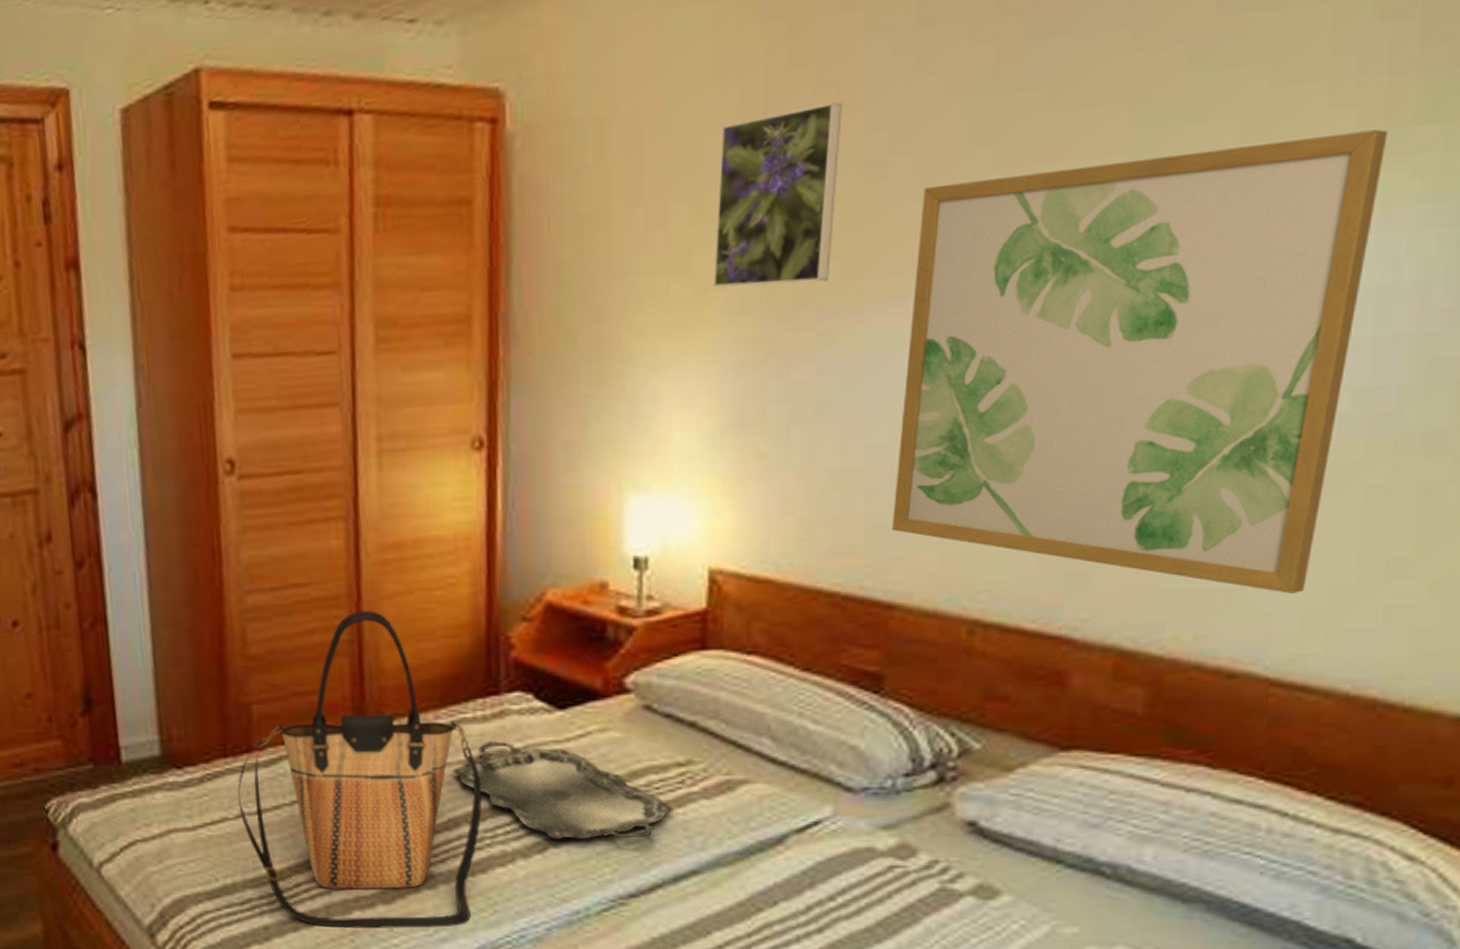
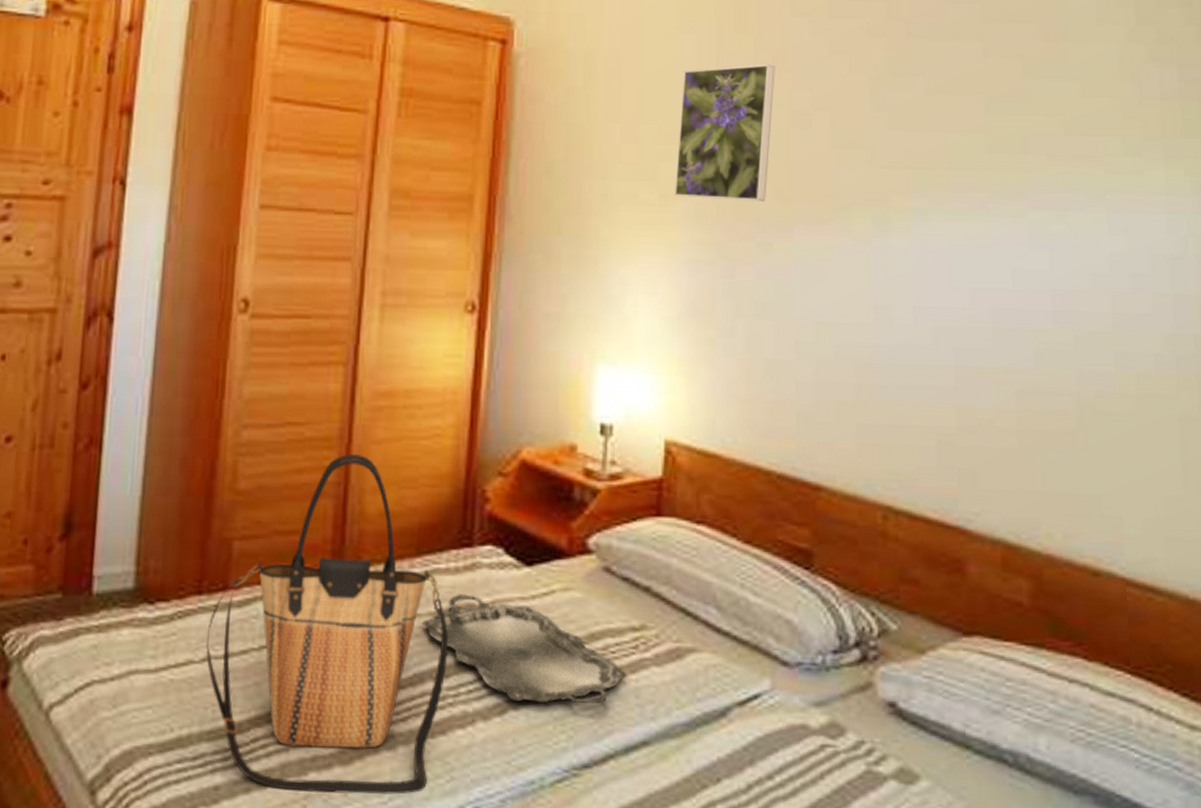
wall art: present [892,129,1388,594] -> none [818,137,1165,503]

